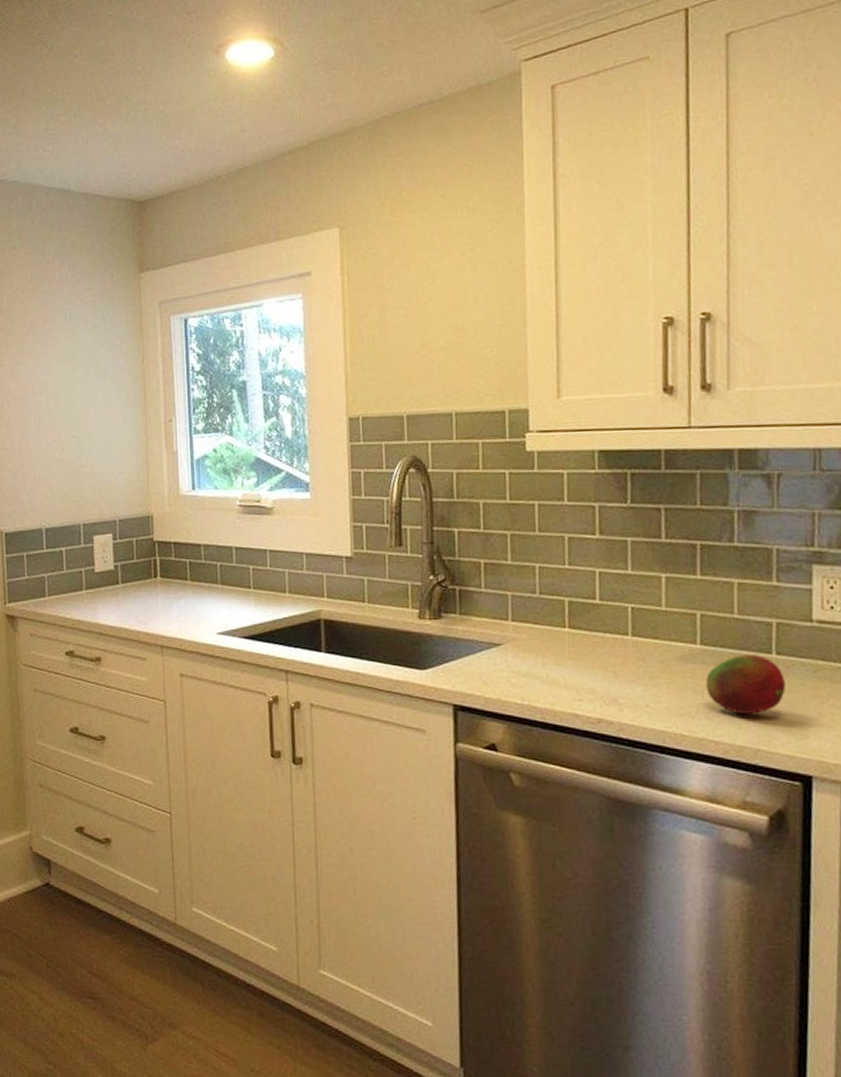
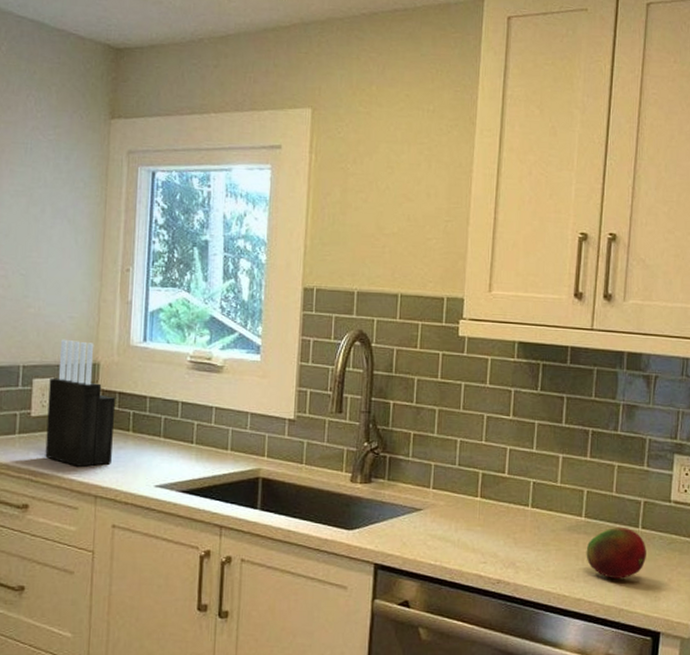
knife block: none [108,494,173,618] -> present [45,339,115,467]

